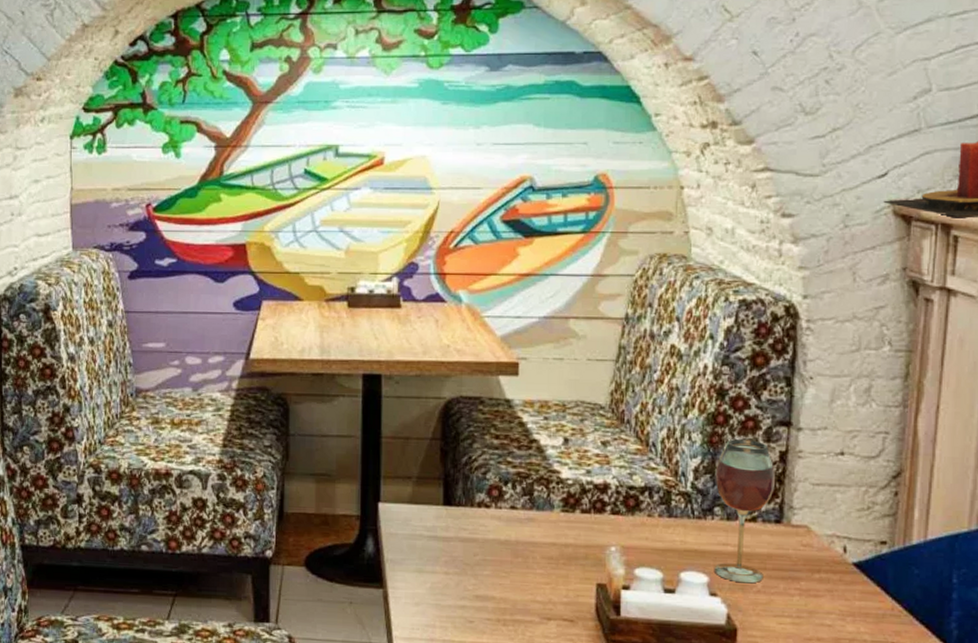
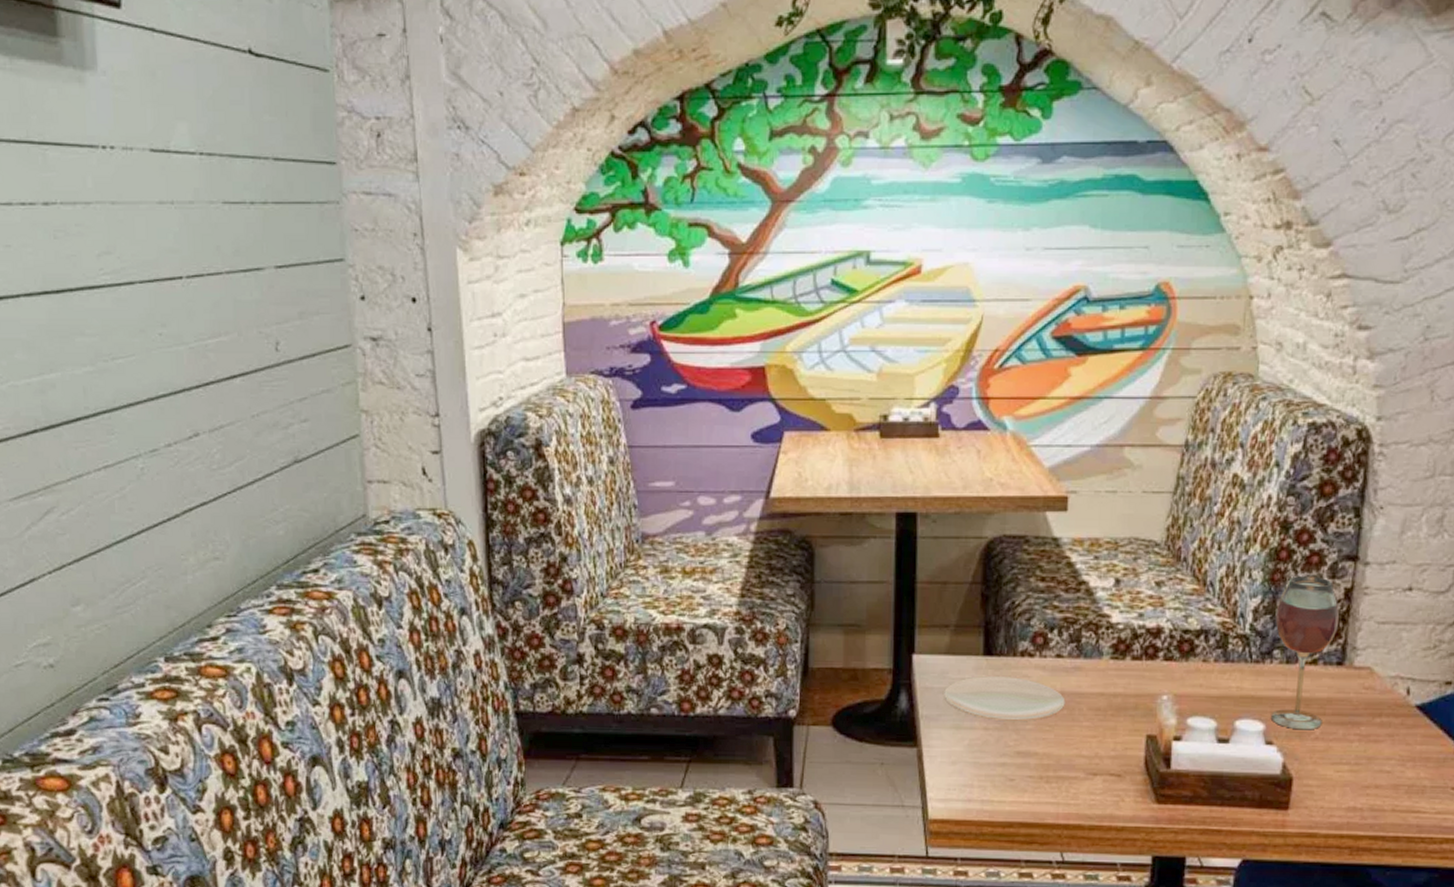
plate: none [407,524,520,568] -> present [944,676,1066,722]

